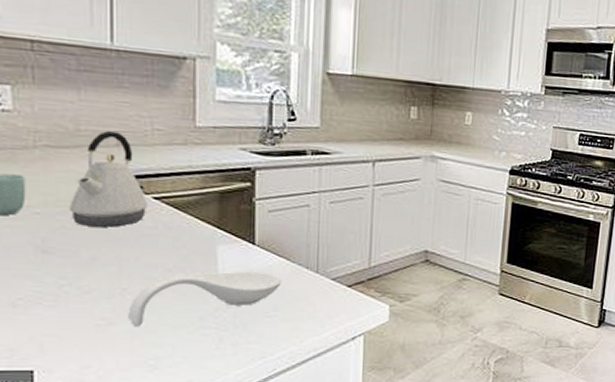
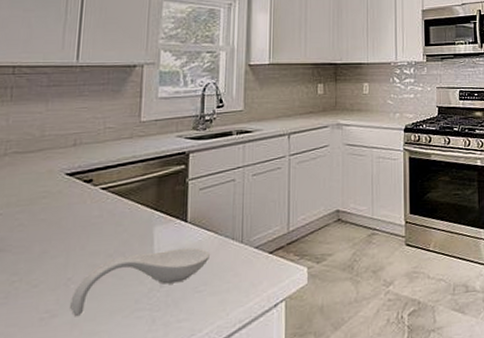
kettle: present [69,131,148,228] -> none [27,134,96,223]

